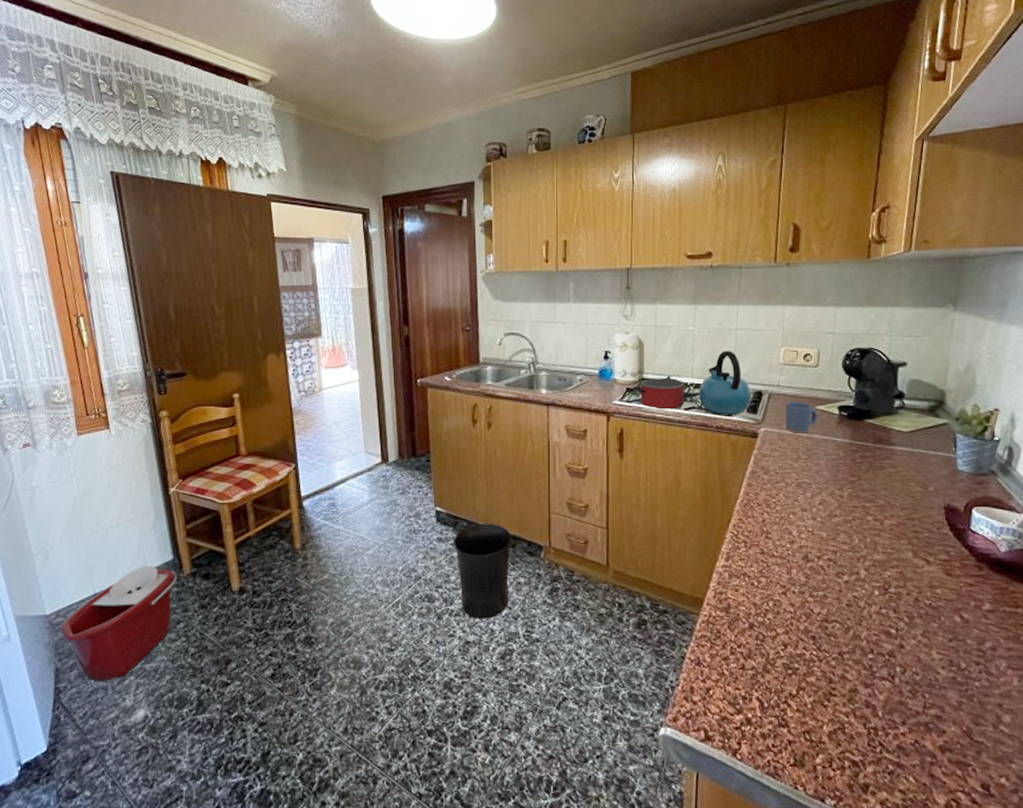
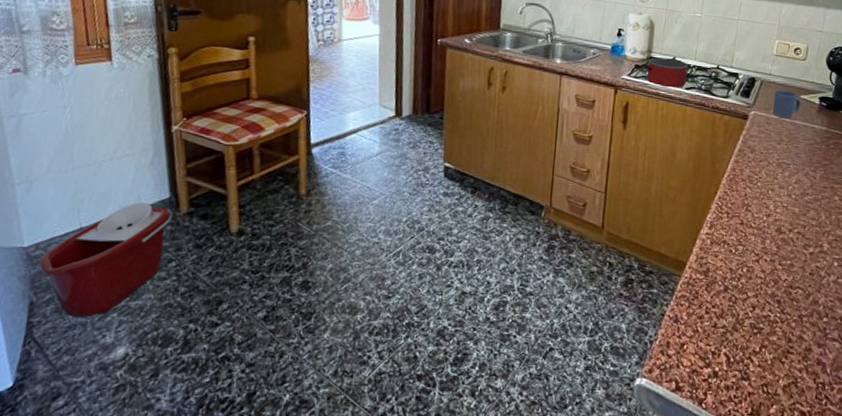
waste bin: present [454,523,511,619] -> none [459,180,515,272]
kettle: present [699,351,751,415] -> none [699,38,746,98]

